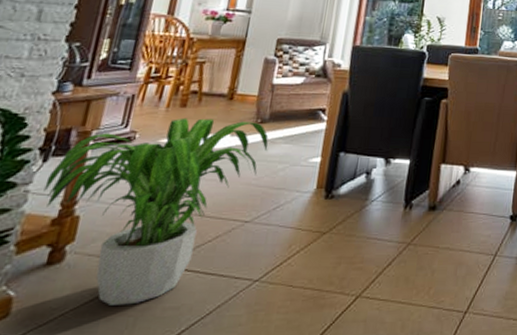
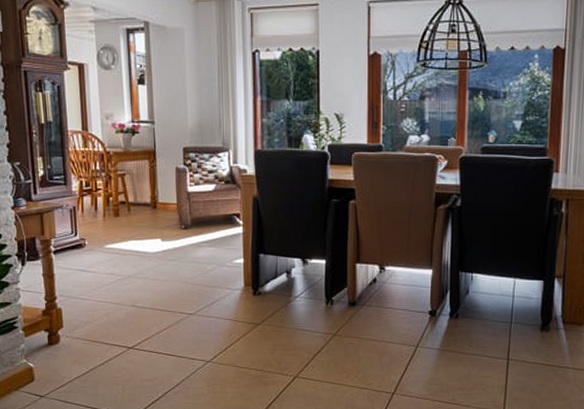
potted plant: present [44,118,269,305] -> none [29,226,196,376]

